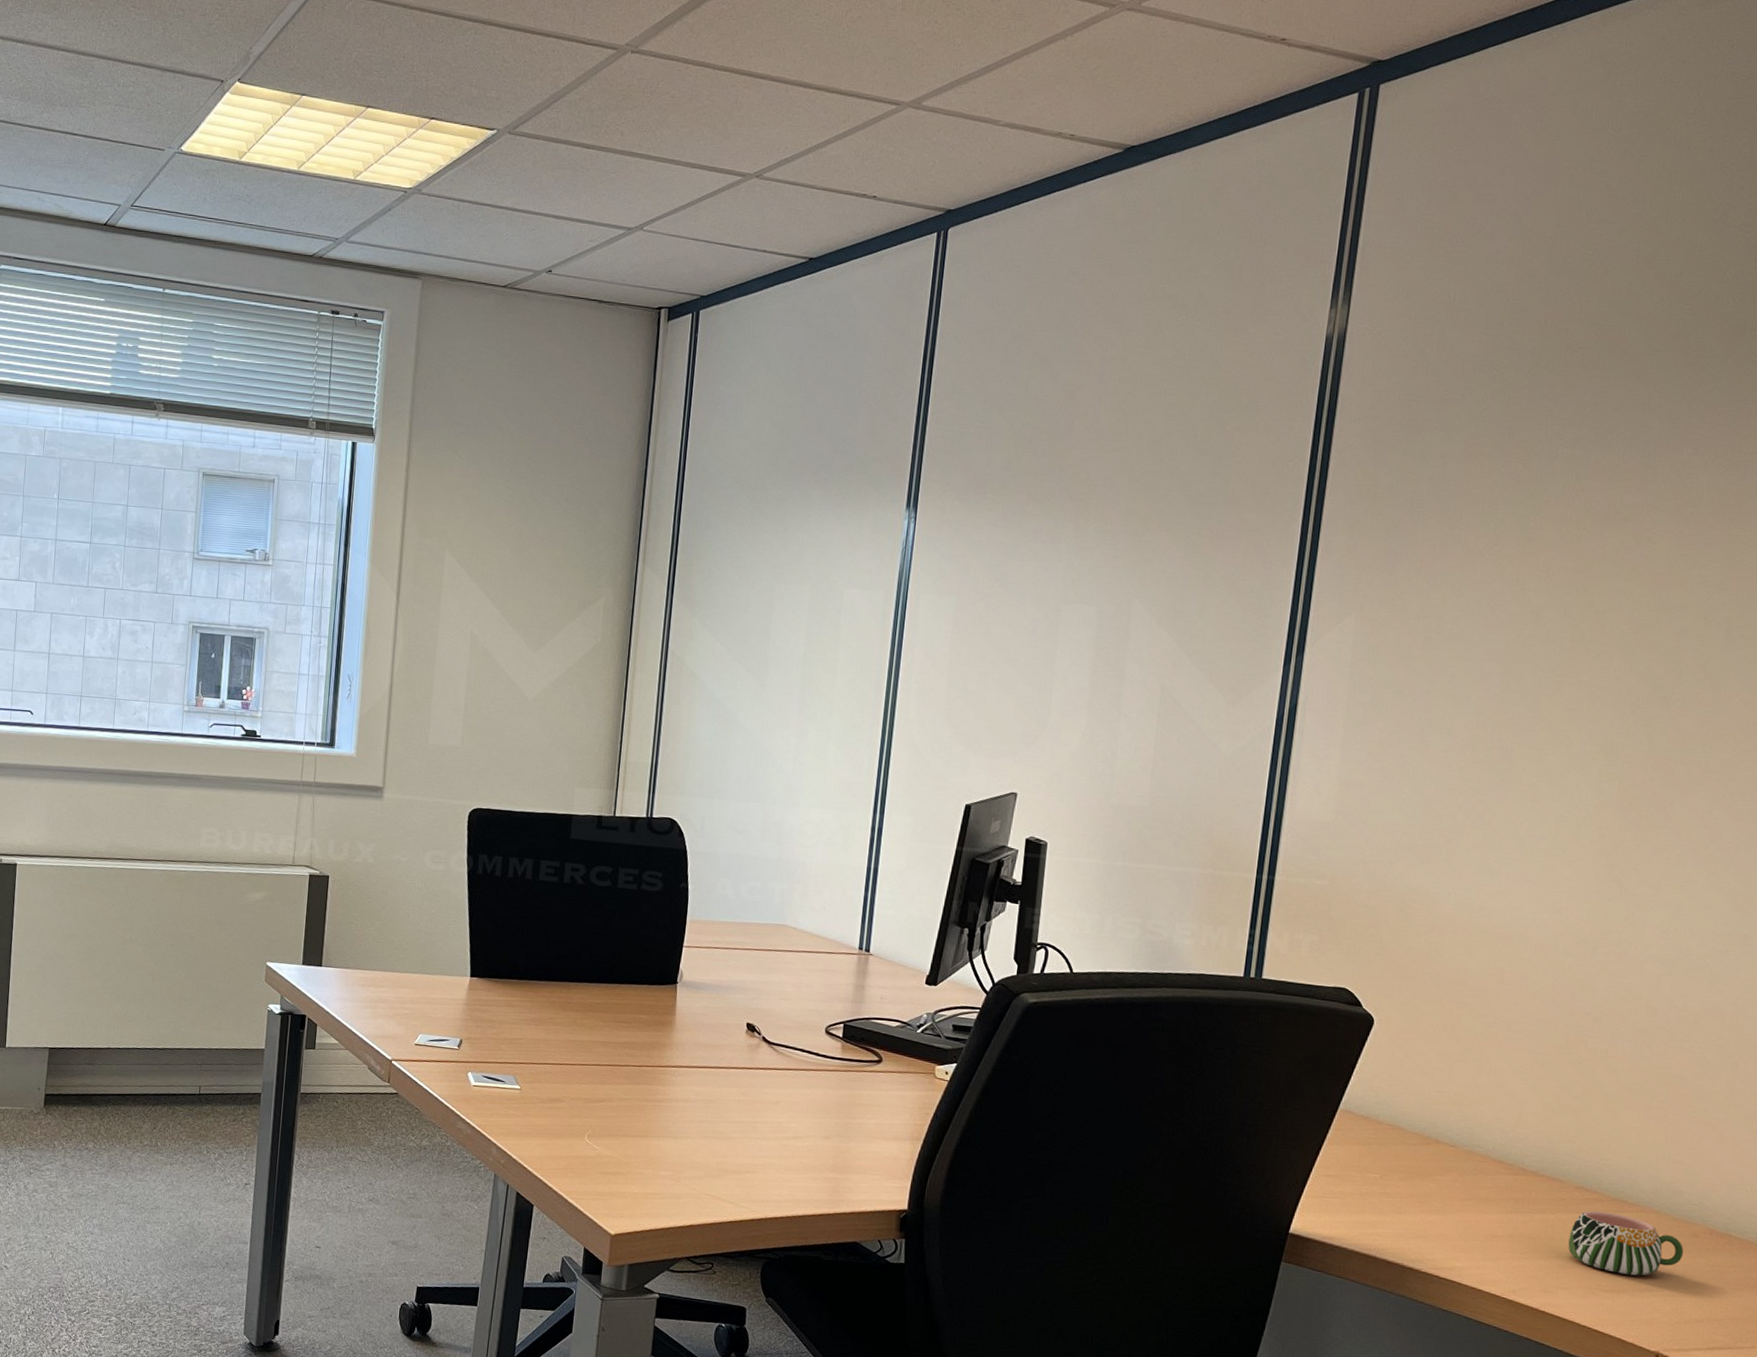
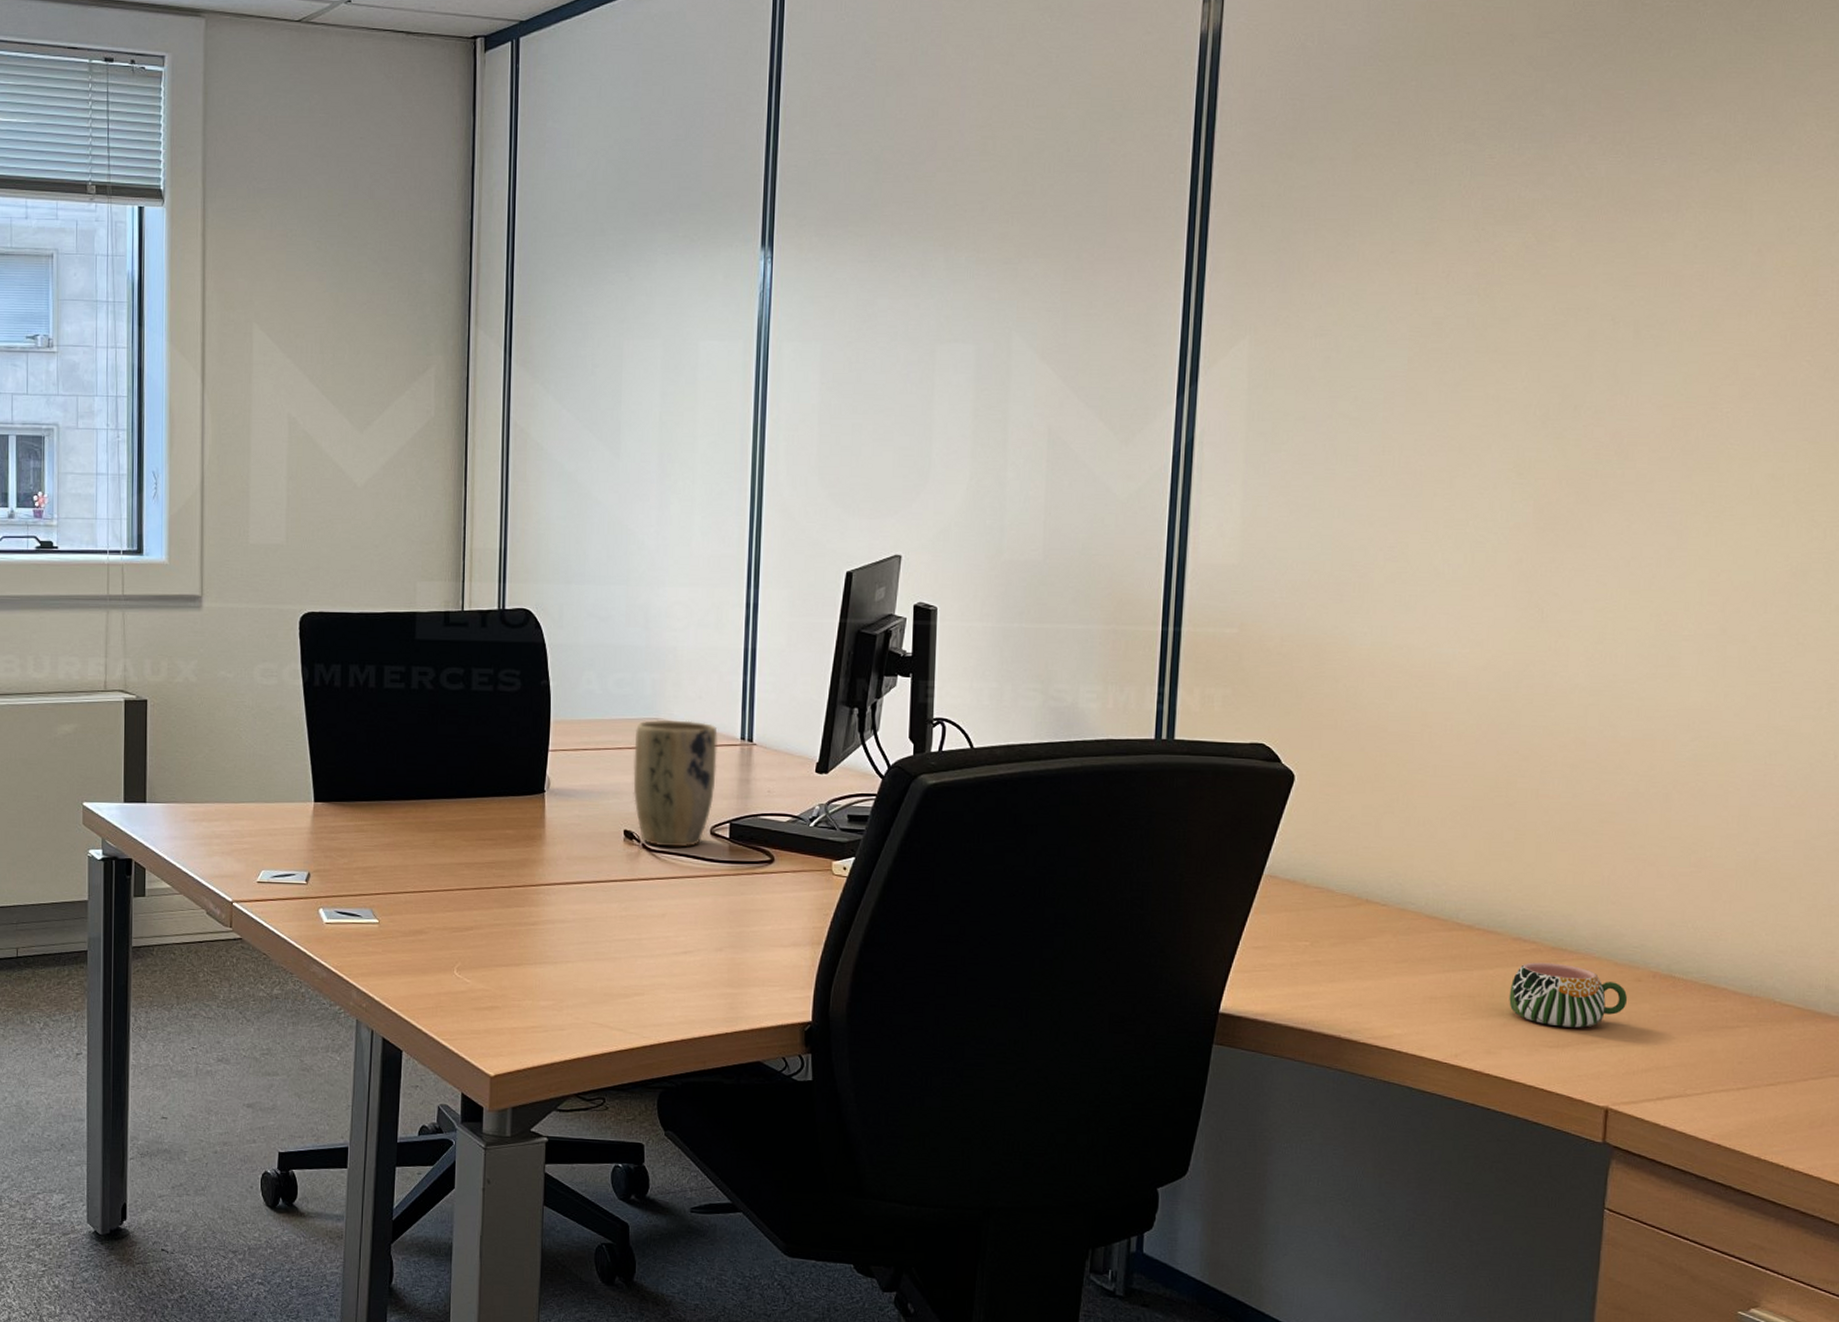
plant pot: none [757,925,838,1043] -> present [633,719,718,847]

